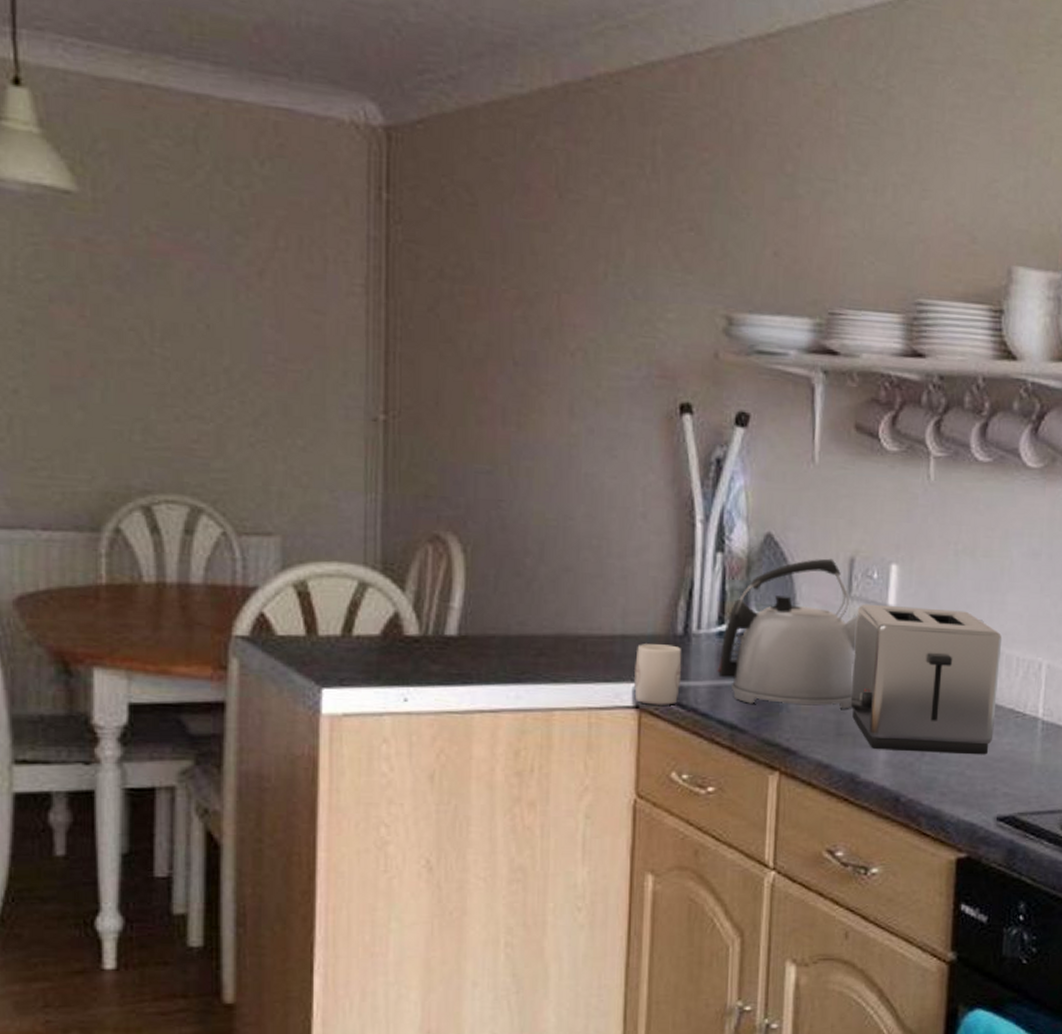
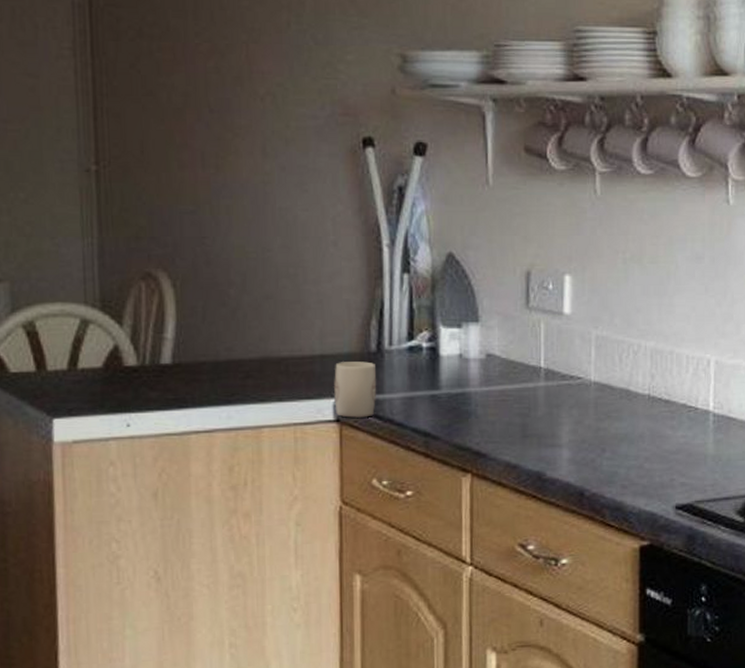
kettle: present [717,558,858,709] -> none [409,273,537,413]
toaster: present [850,604,1003,755] -> none [533,313,672,449]

